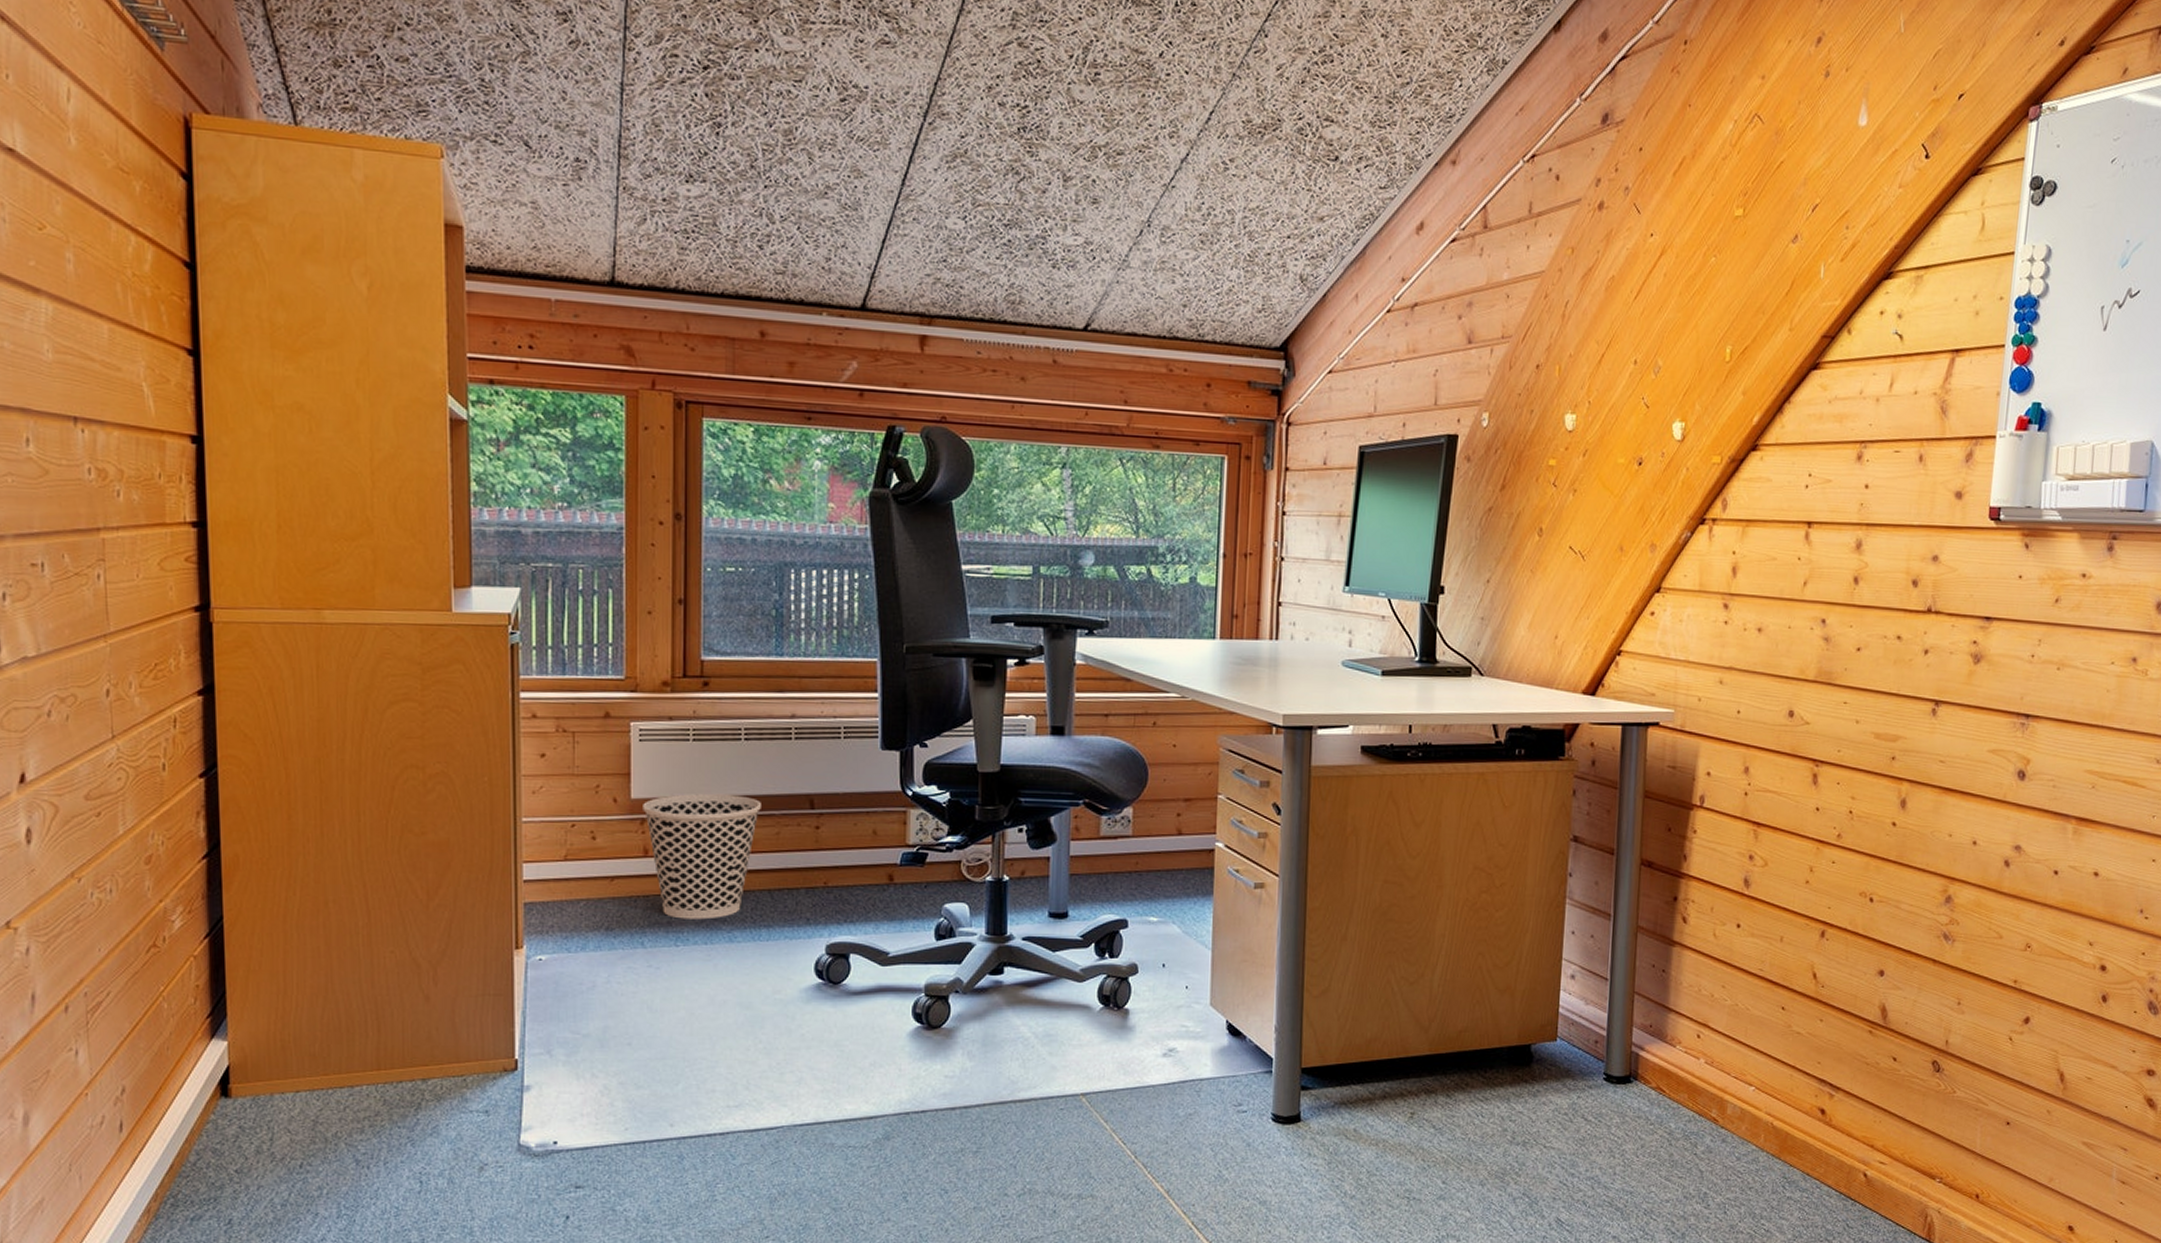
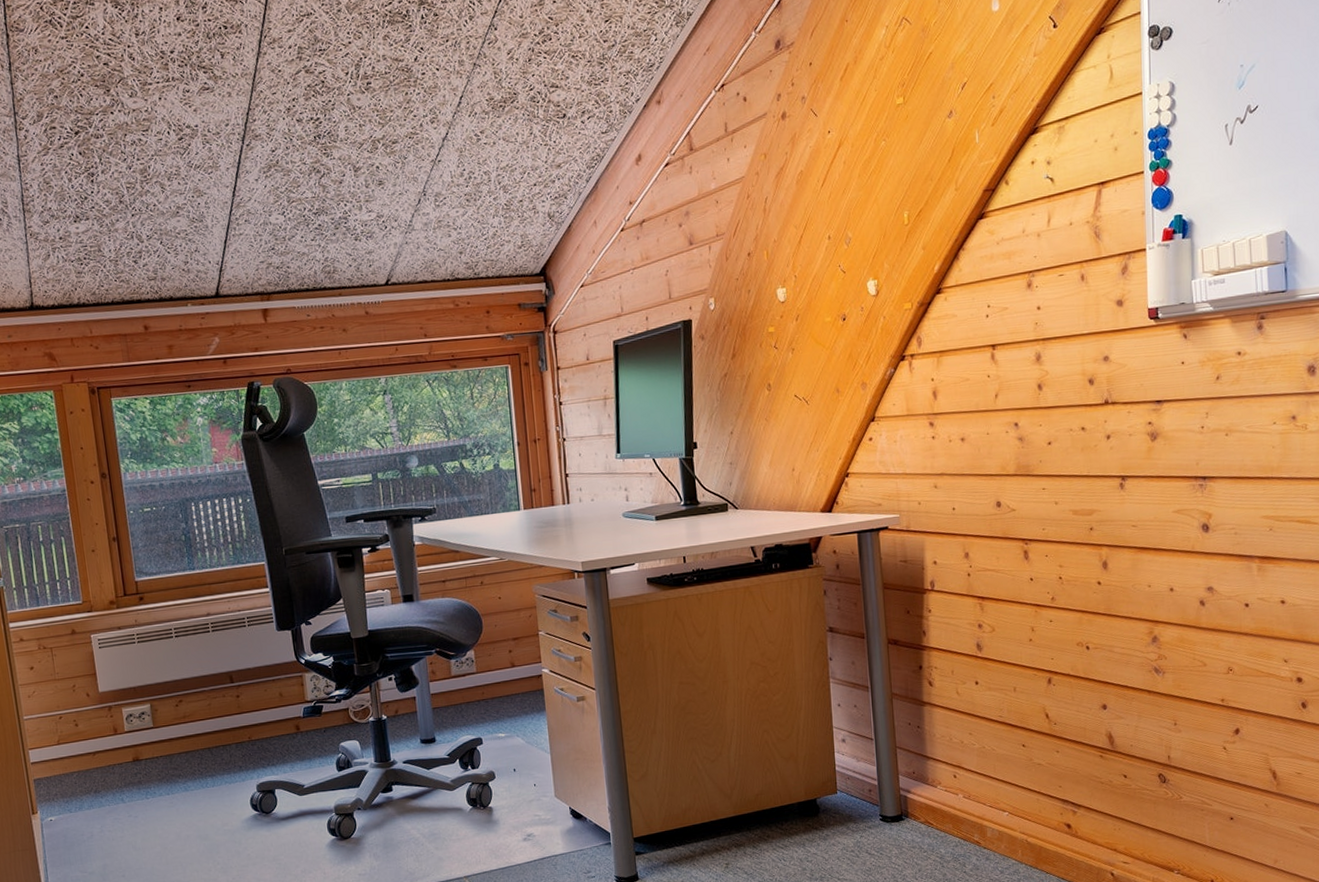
wastebasket: present [643,794,761,920] -> none [108,679,195,778]

